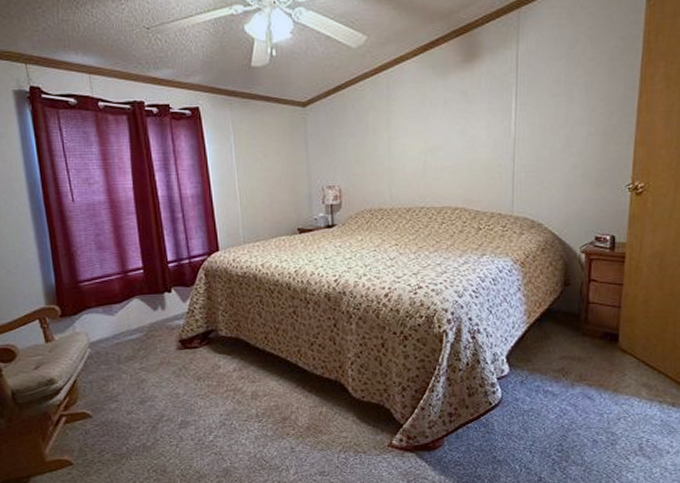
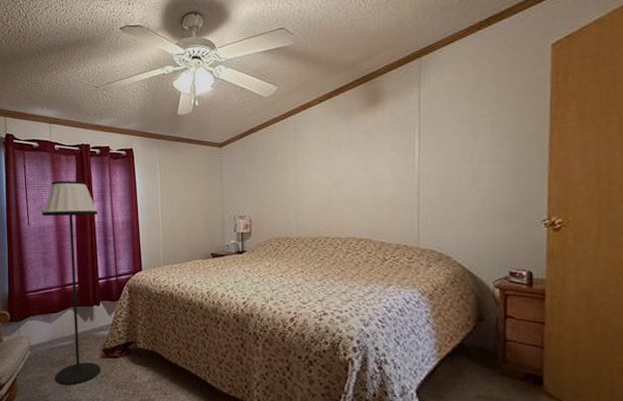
floor lamp: none [89,146,179,382] -> present [42,180,101,386]

